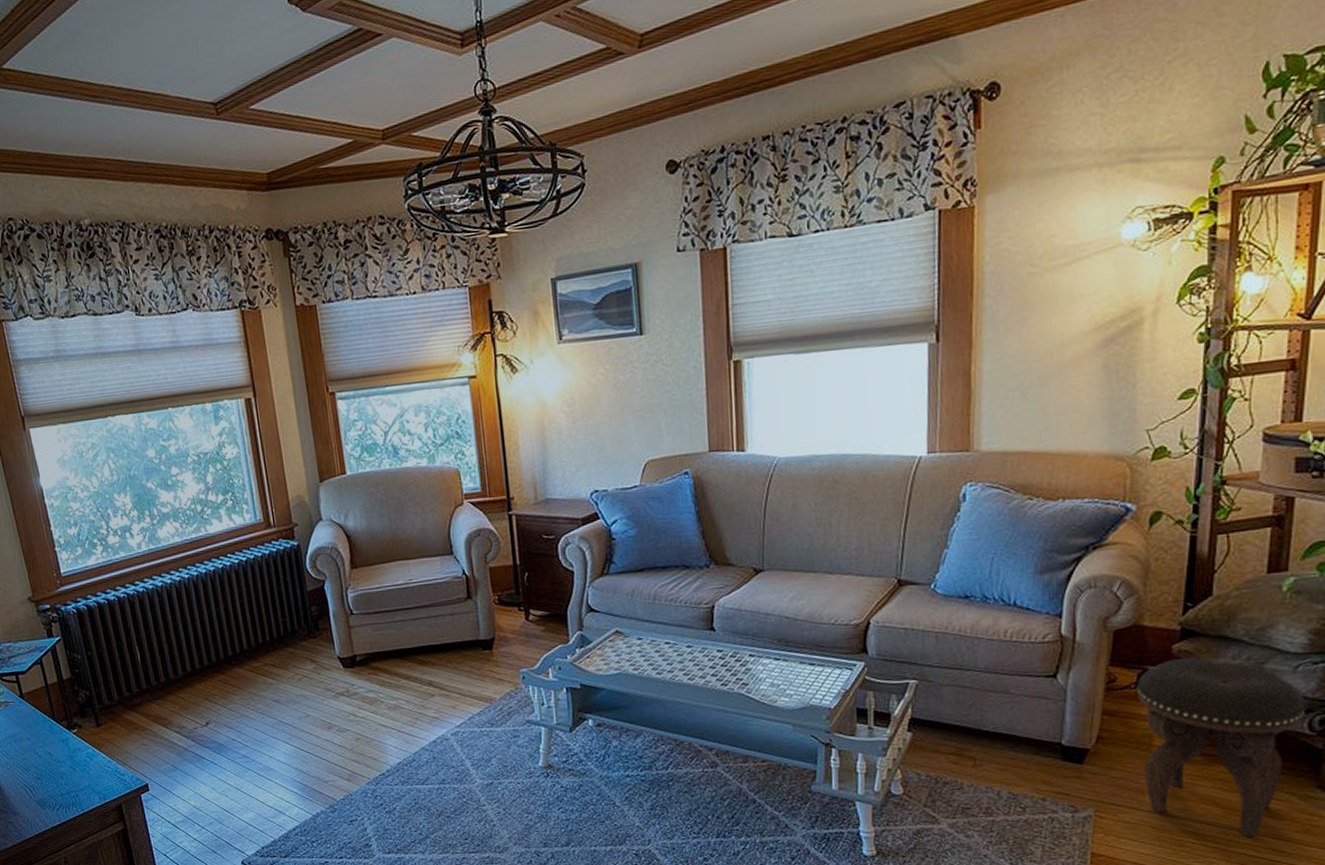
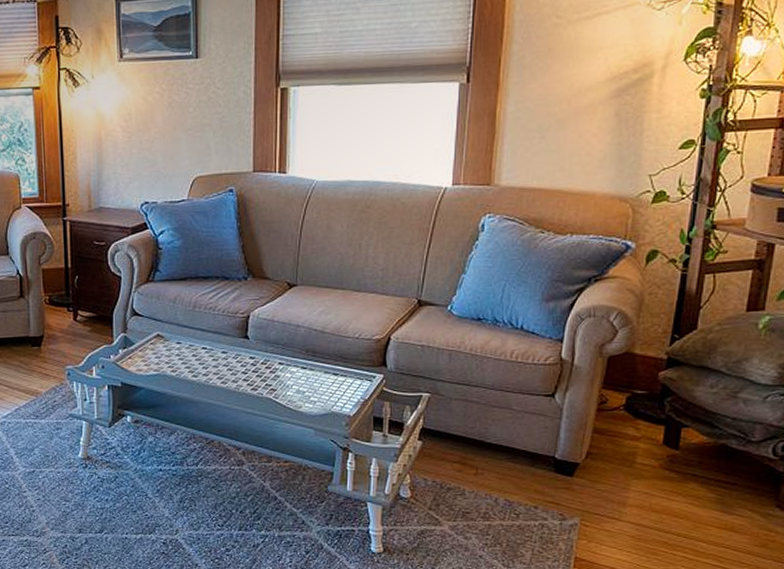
footstool: present [1136,658,1305,837] -> none [625,385,771,549]

